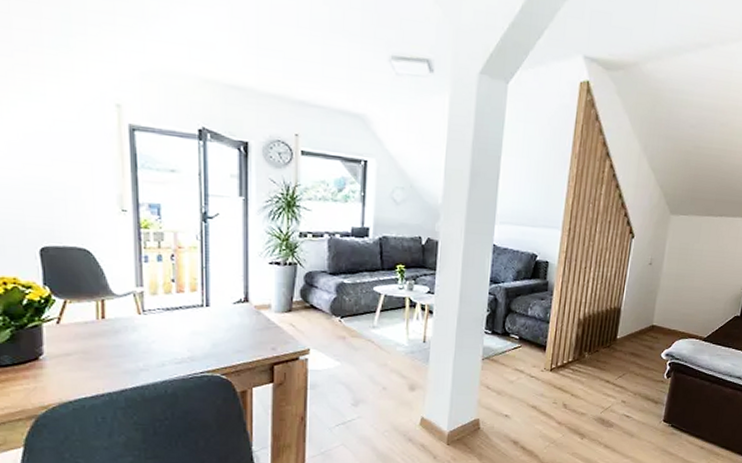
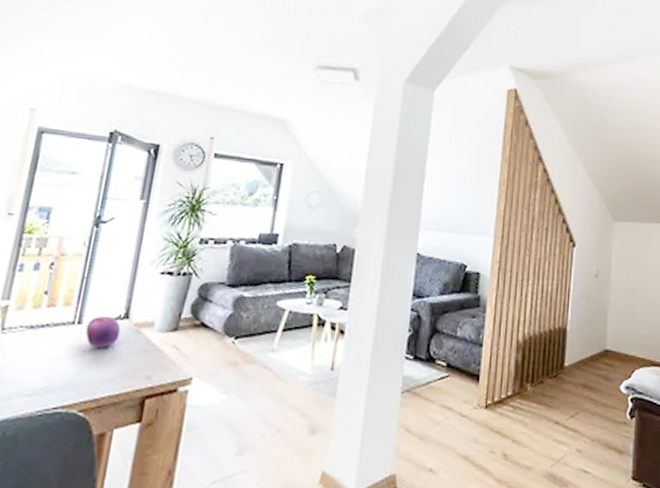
fruit: none [213,299,243,326] -> present [85,315,121,348]

